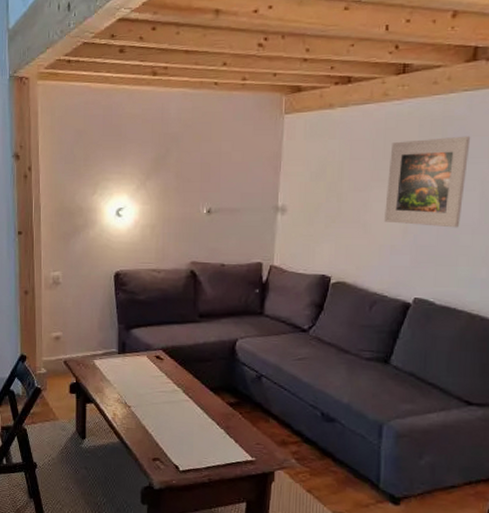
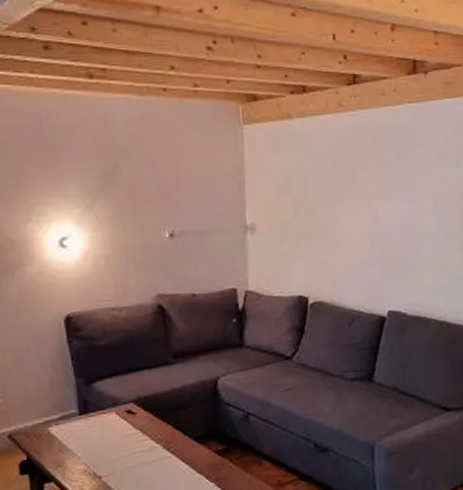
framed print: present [384,136,471,228] -> none [350,146,420,238]

